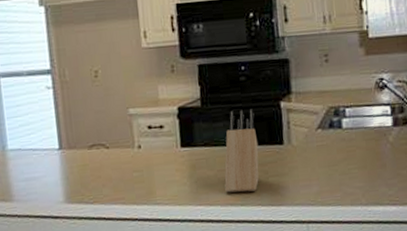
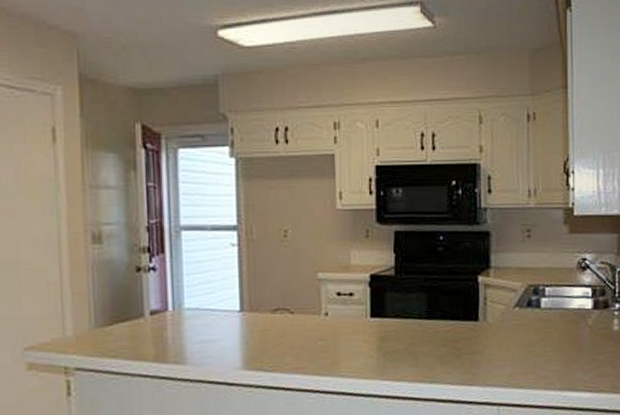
knife block: present [224,109,259,193] -> none [414,281,452,369]

